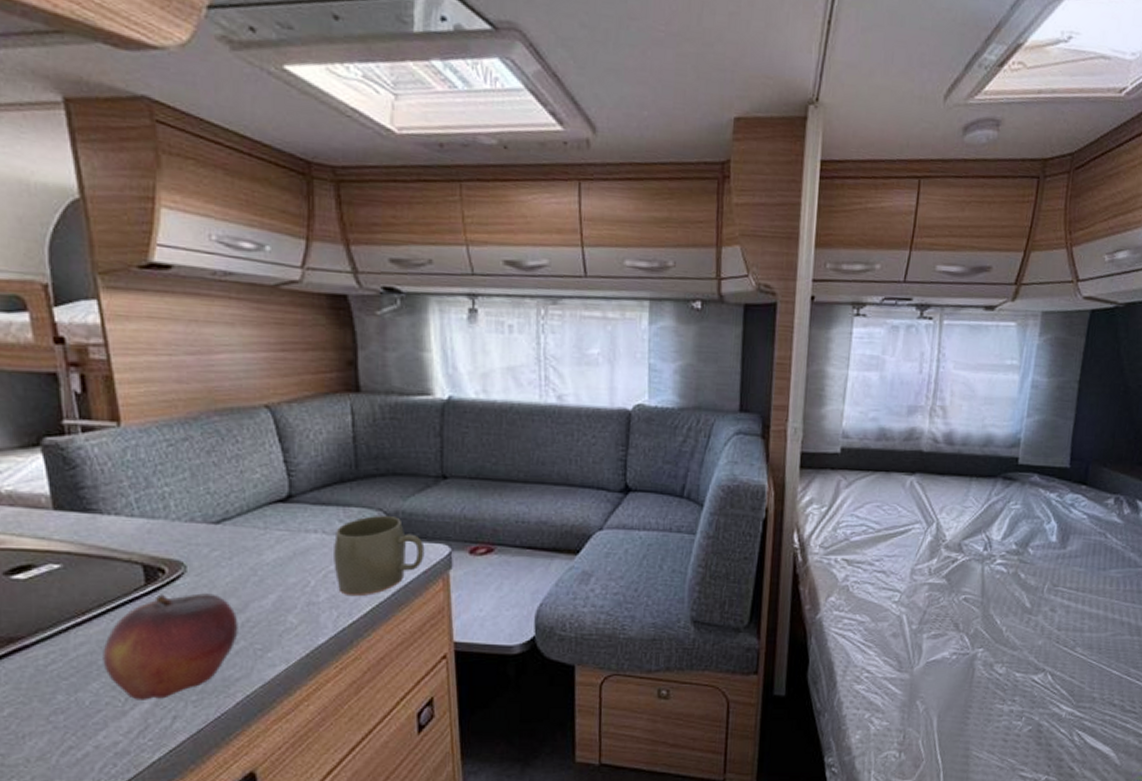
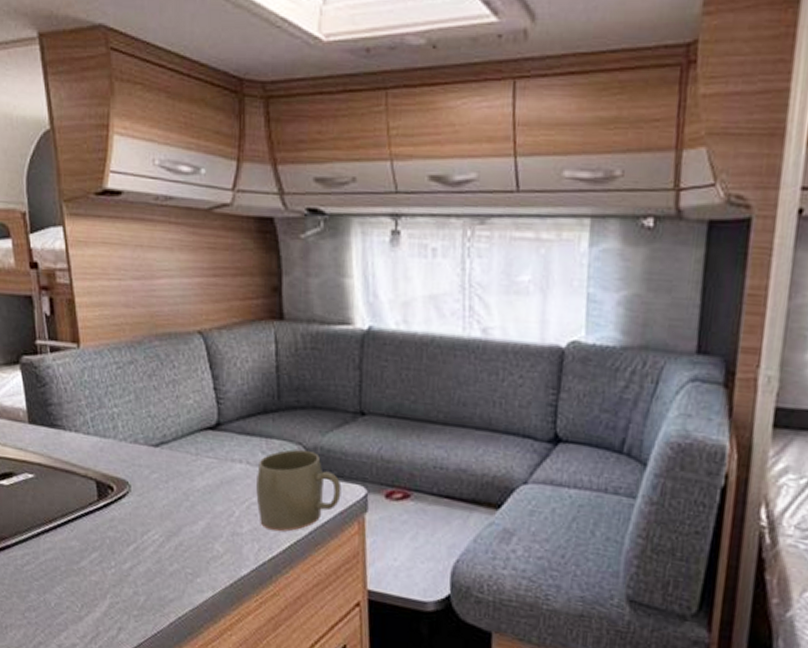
fruit: present [103,593,238,700] -> none [65,510,173,610]

